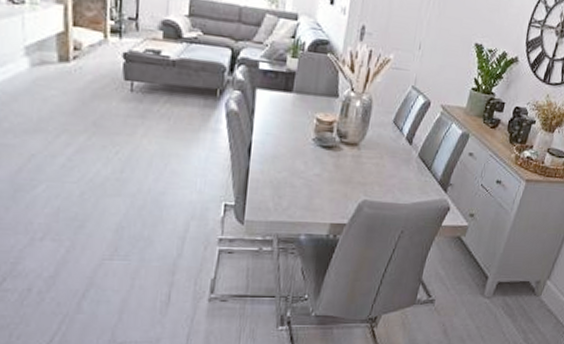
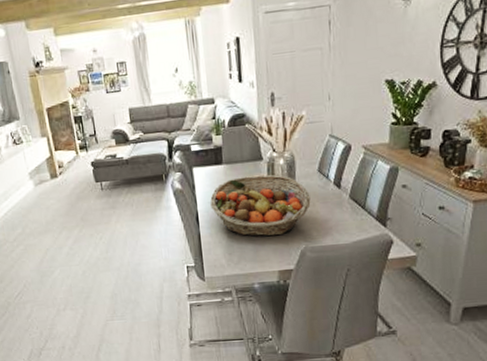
fruit basket: none [269,111,380,185] -> present [210,174,311,237]

